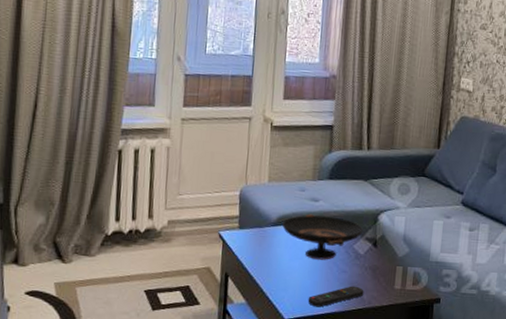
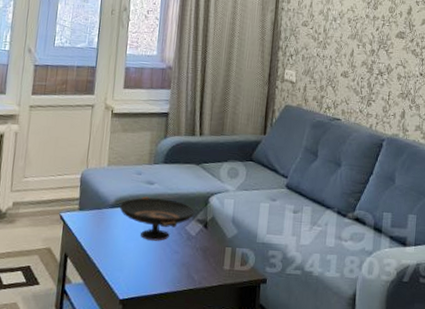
remote control: present [308,286,364,307] -> none [142,266,195,288]

